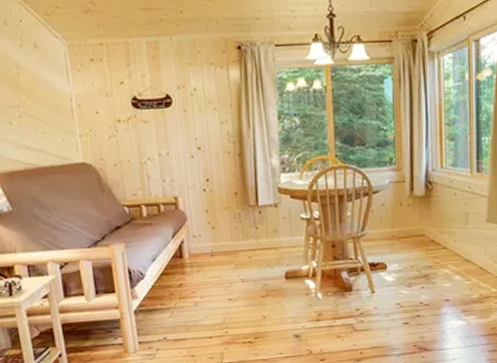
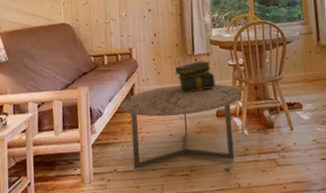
coffee table: none [165,241,316,337] -> present [119,84,242,169]
stack of books: none [235,213,285,253] -> present [175,60,216,94]

